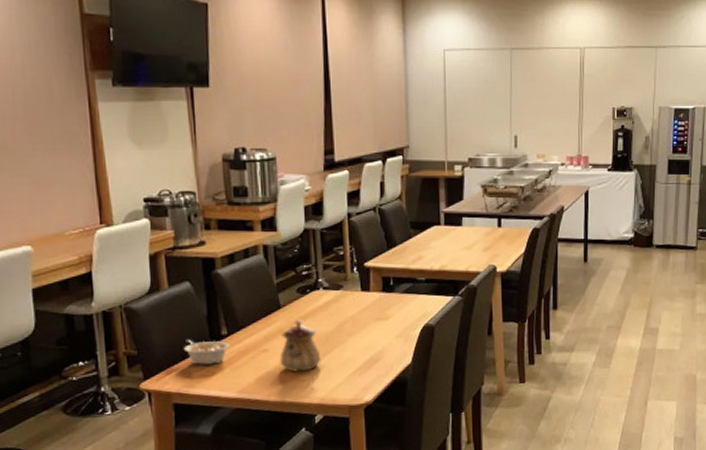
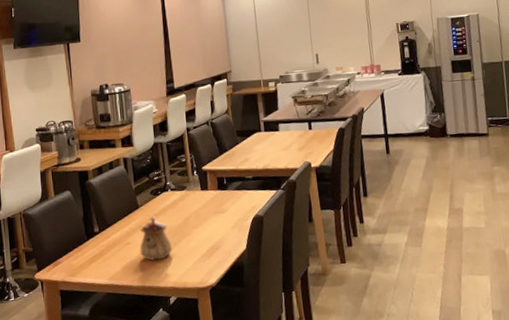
legume: present [183,339,229,365] -> none [66,237,101,258]

